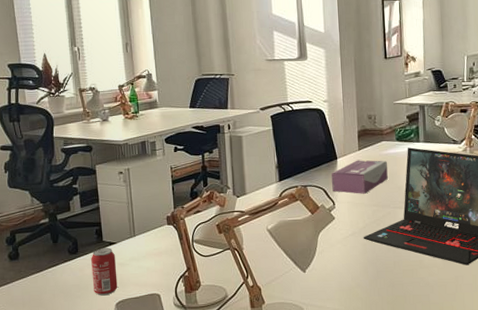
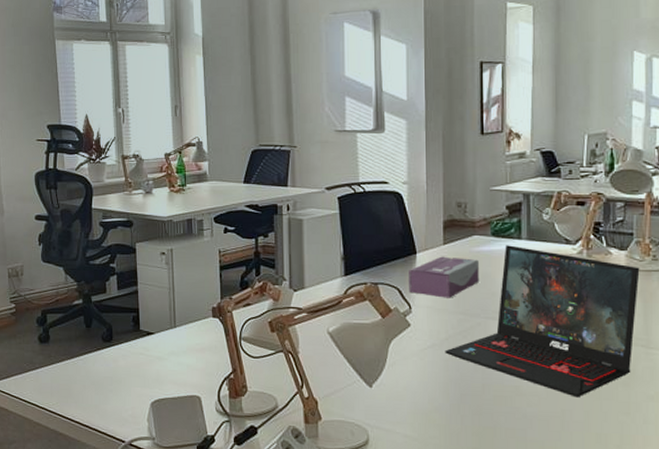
beverage can: present [91,248,118,296] -> none [126,338,154,393]

